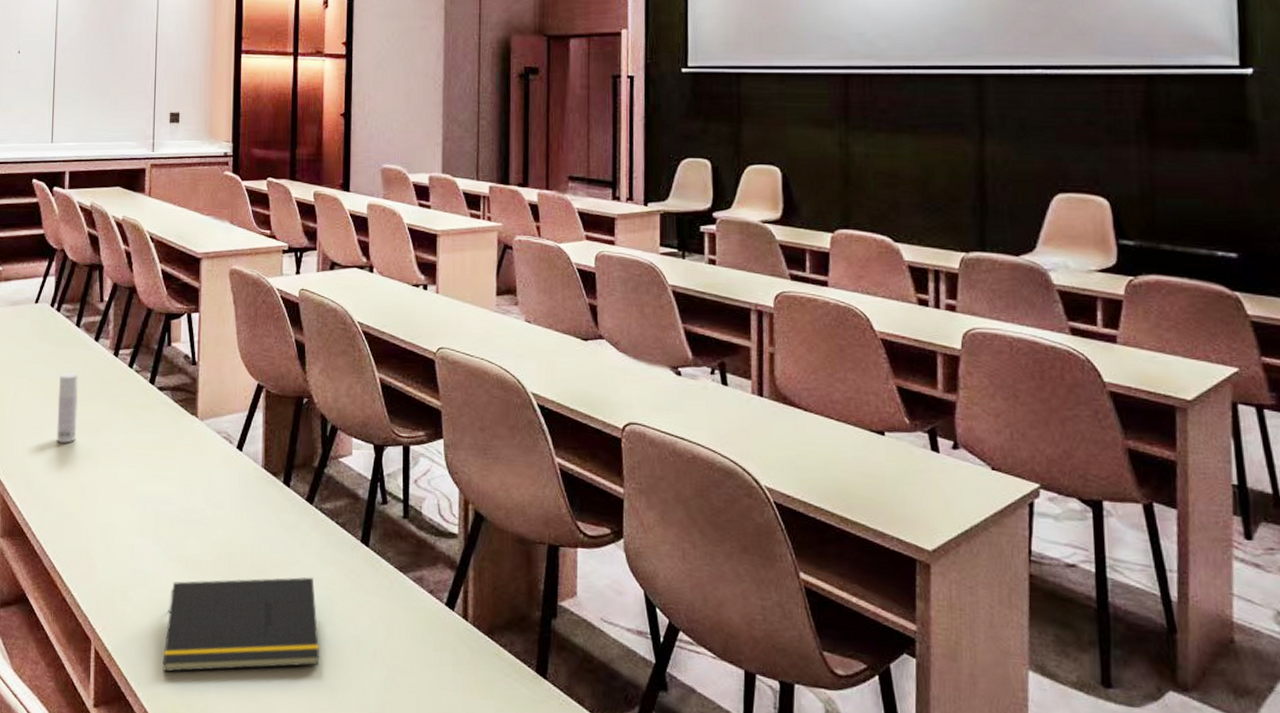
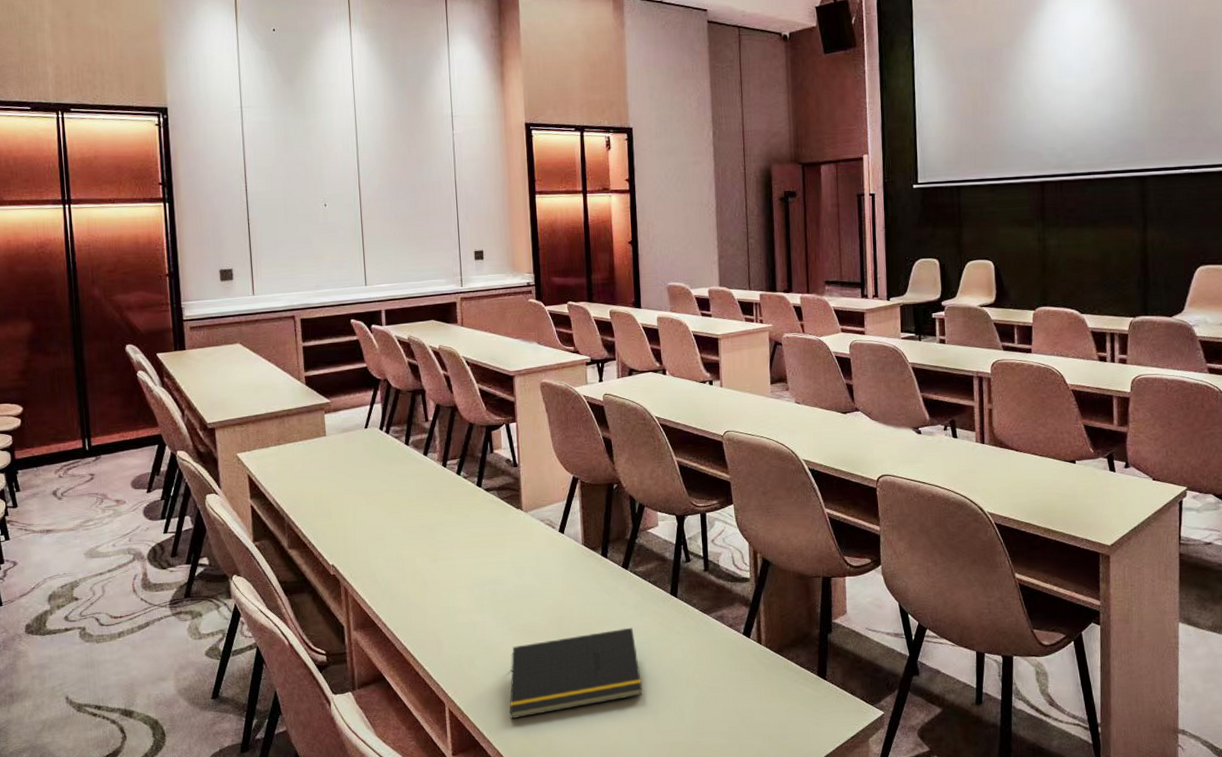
bottle: present [56,372,79,443] -> none [394,484,415,545]

